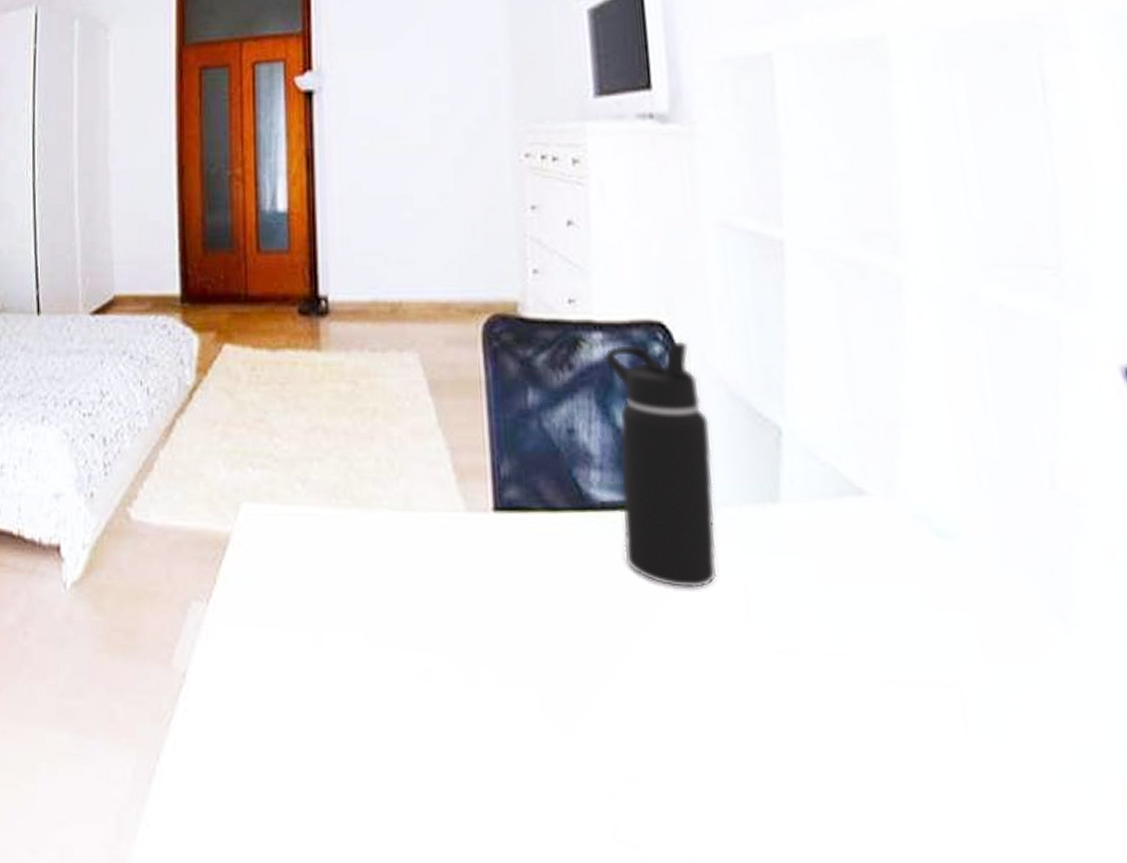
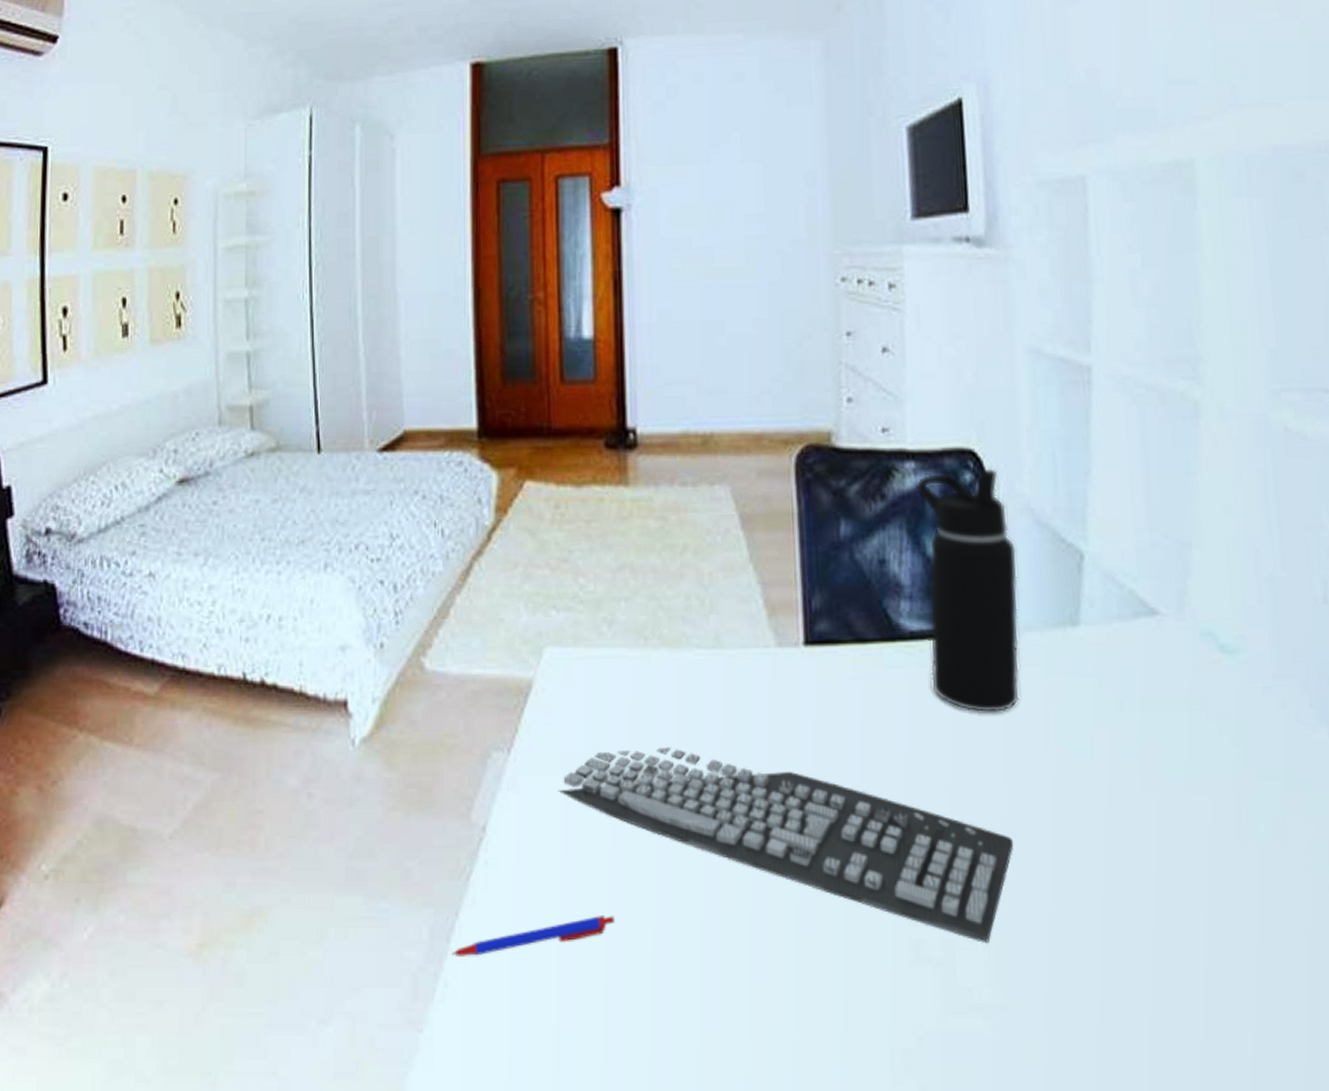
pen: none [153,769,308,800] -> present [452,916,615,956]
keyboard: none [254,605,716,829] -> present [558,746,1014,943]

